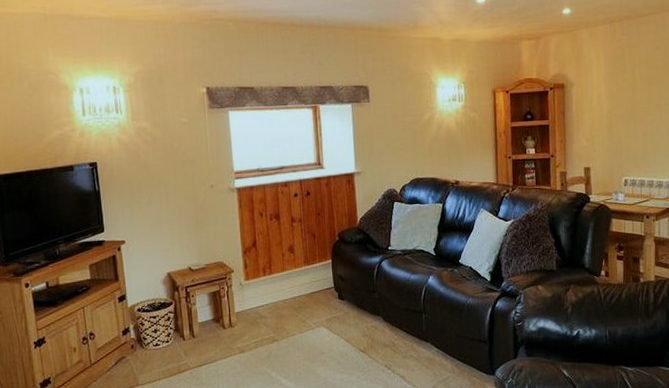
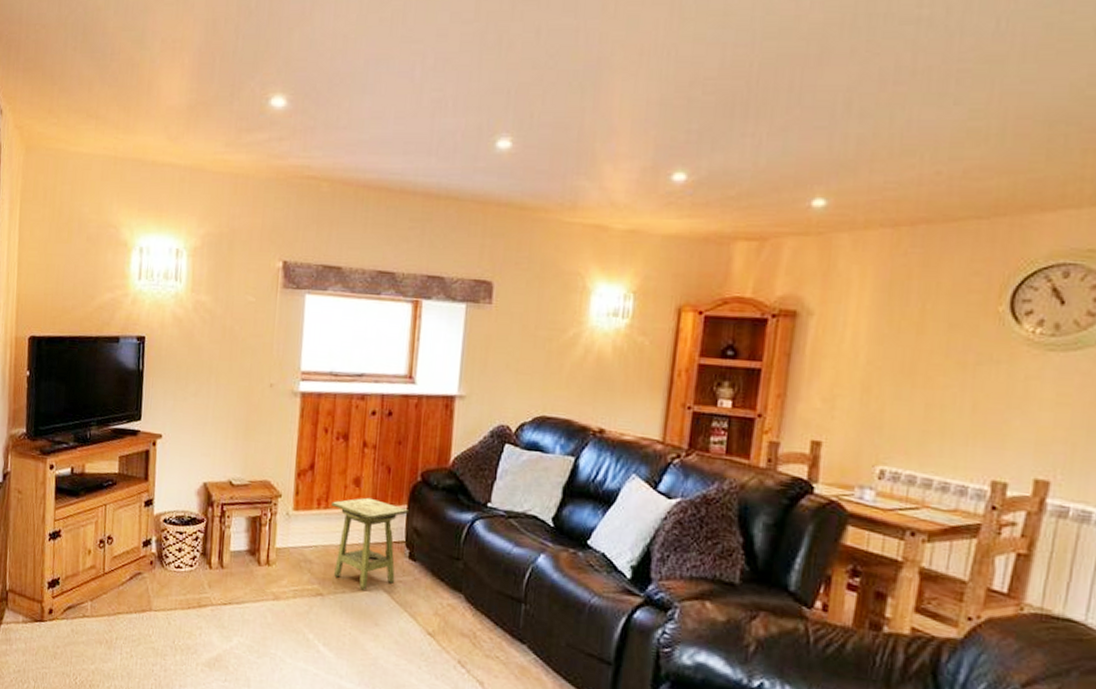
side table: none [274,259,334,330] -> present [331,497,410,590]

